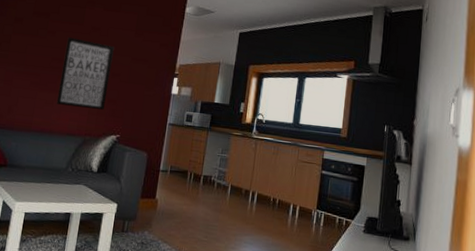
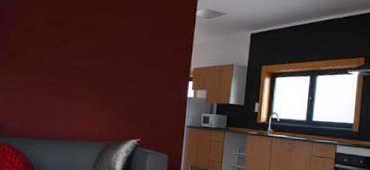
wall art: present [56,37,114,110] -> none [76,45,128,115]

